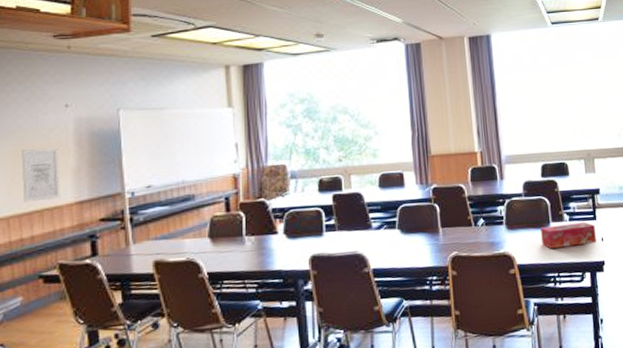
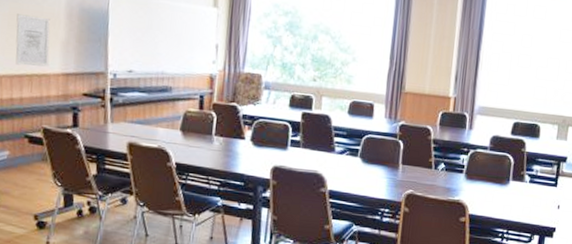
tissue box: present [541,222,596,249] -> none [497,183,554,209]

